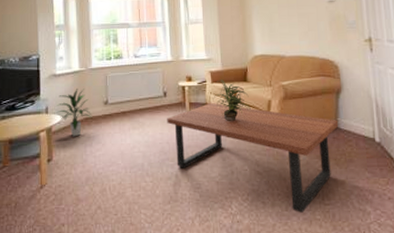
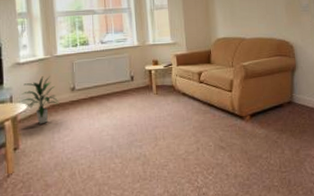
coffee table: present [167,103,338,213] -> none [134,85,293,181]
potted plant: present [213,80,251,121] -> none [179,62,215,101]

